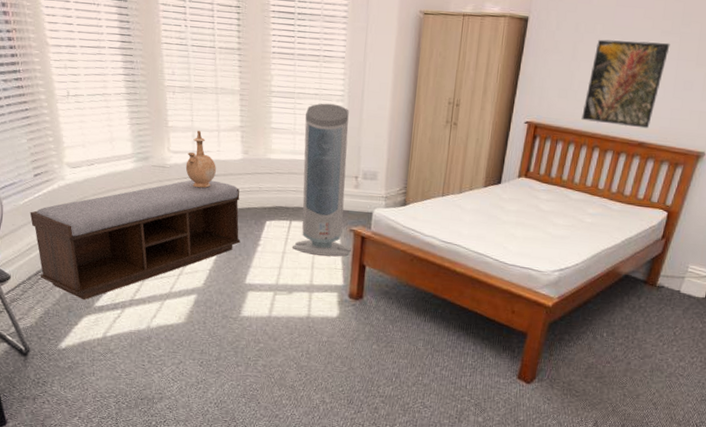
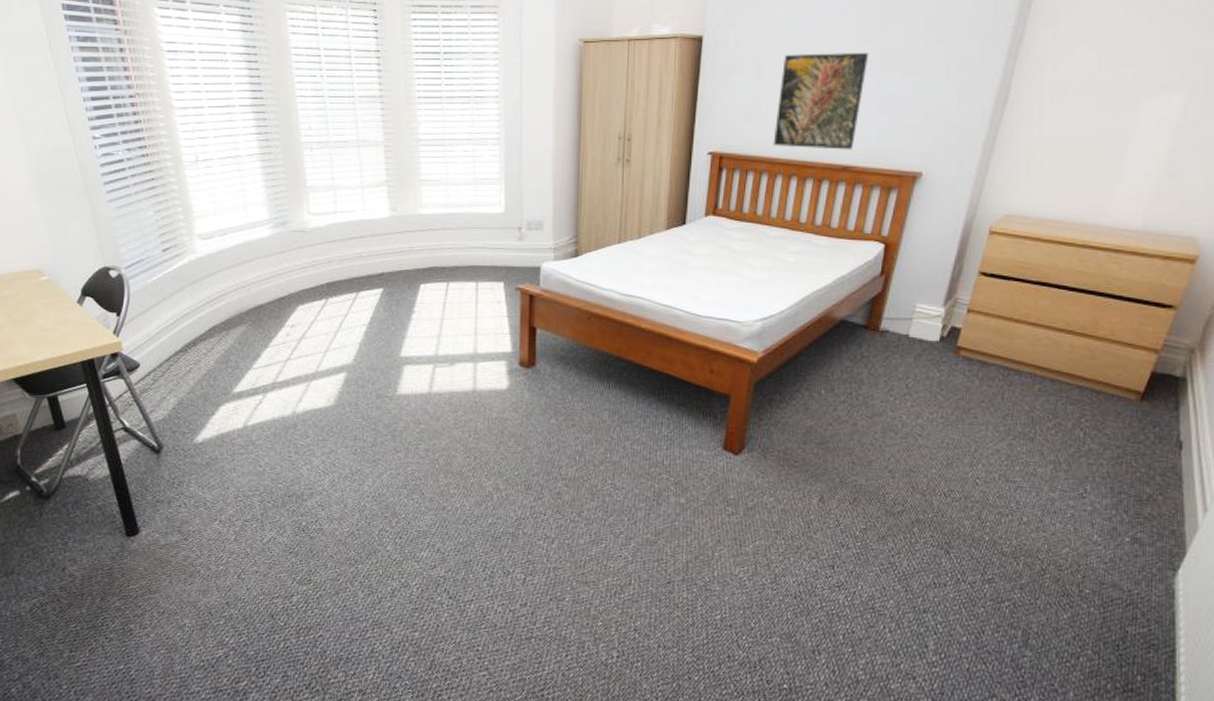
bench: present [30,179,241,300] -> none [159,242,393,386]
vase: present [185,130,216,189] -> none [328,188,362,253]
air purifier: present [292,103,351,257] -> none [452,148,518,320]

